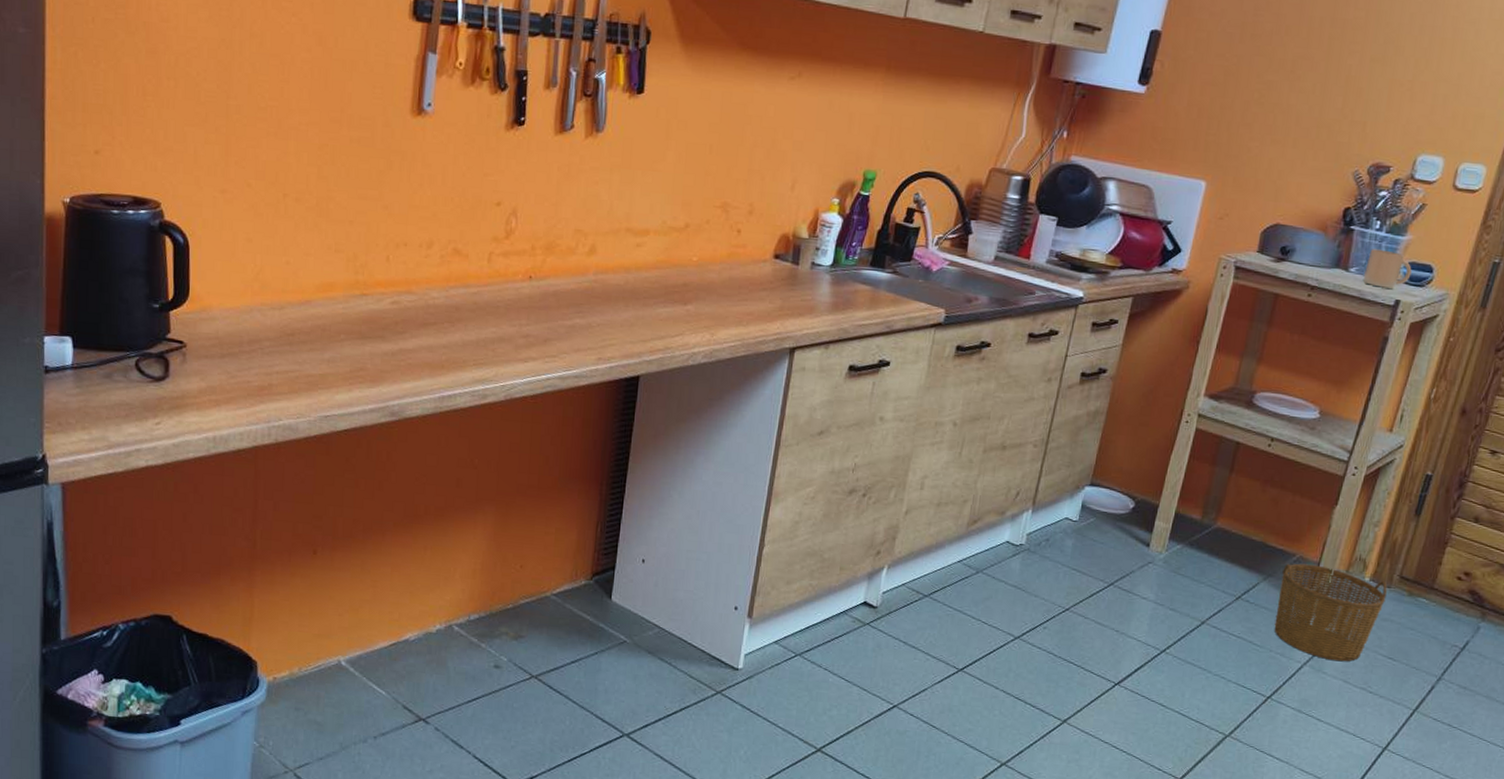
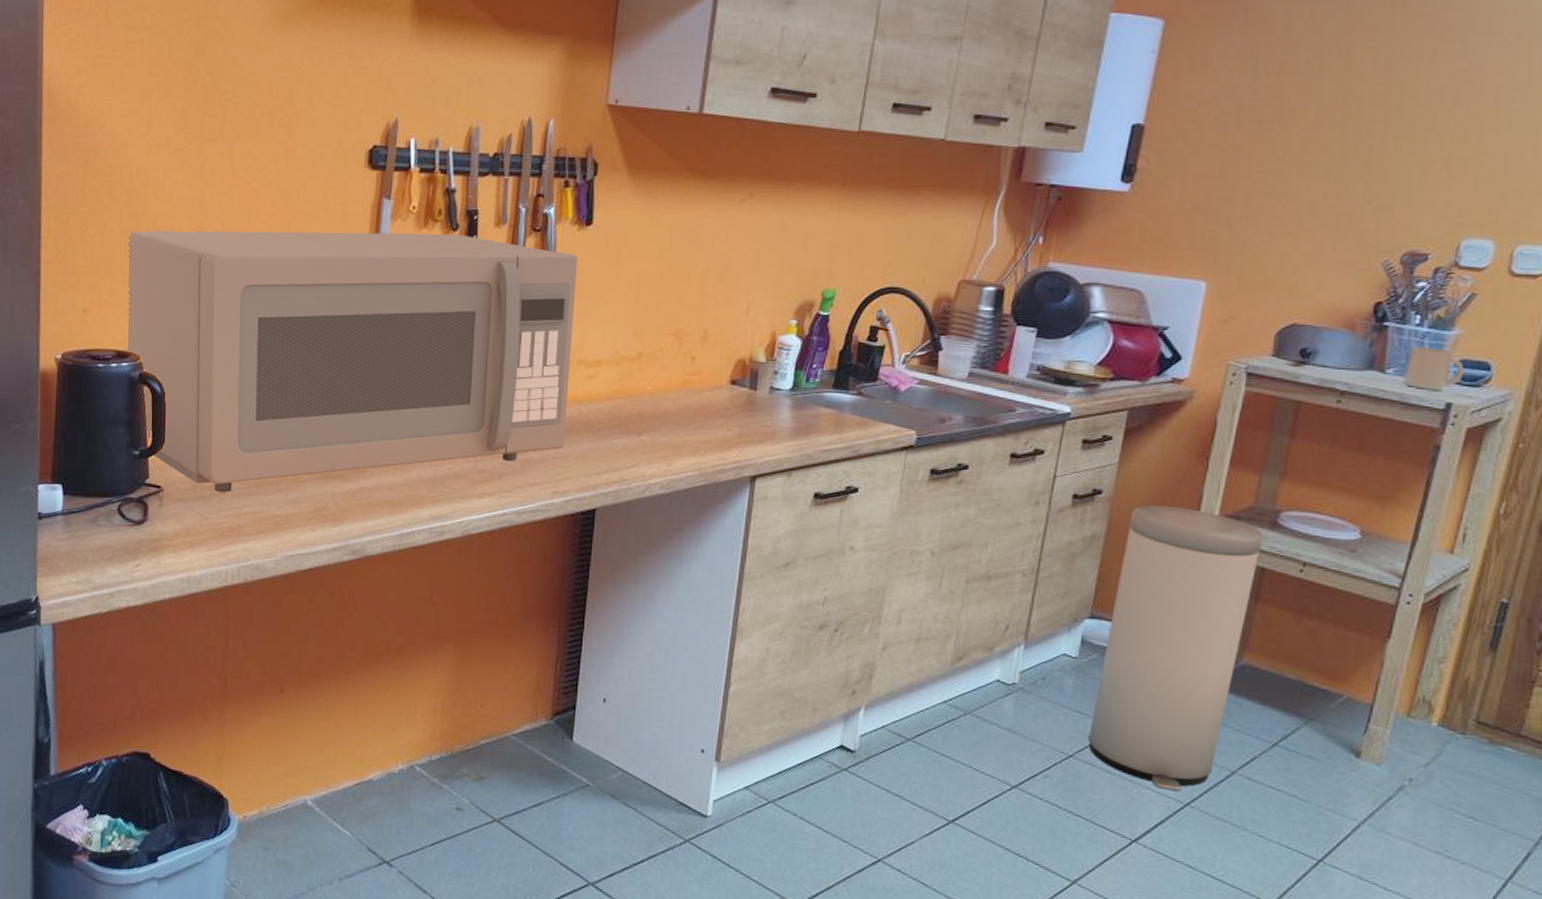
microwave: none [145,67,629,350] -> present [127,230,579,493]
pedal bin: none [1083,383,1240,641] -> present [1088,504,1264,792]
basket: present [1274,563,1388,662] -> none [1321,705,1461,821]

